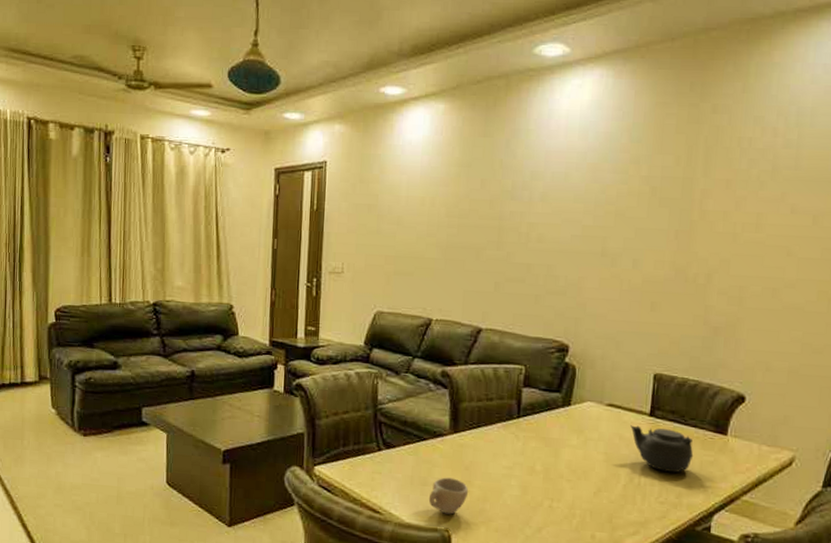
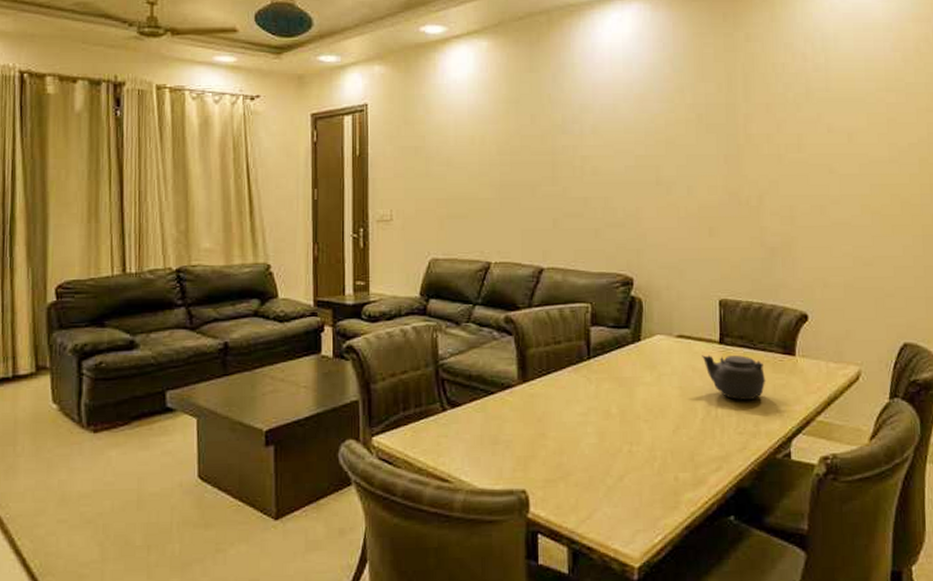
cup: present [428,477,469,515] -> none [501,432,544,474]

